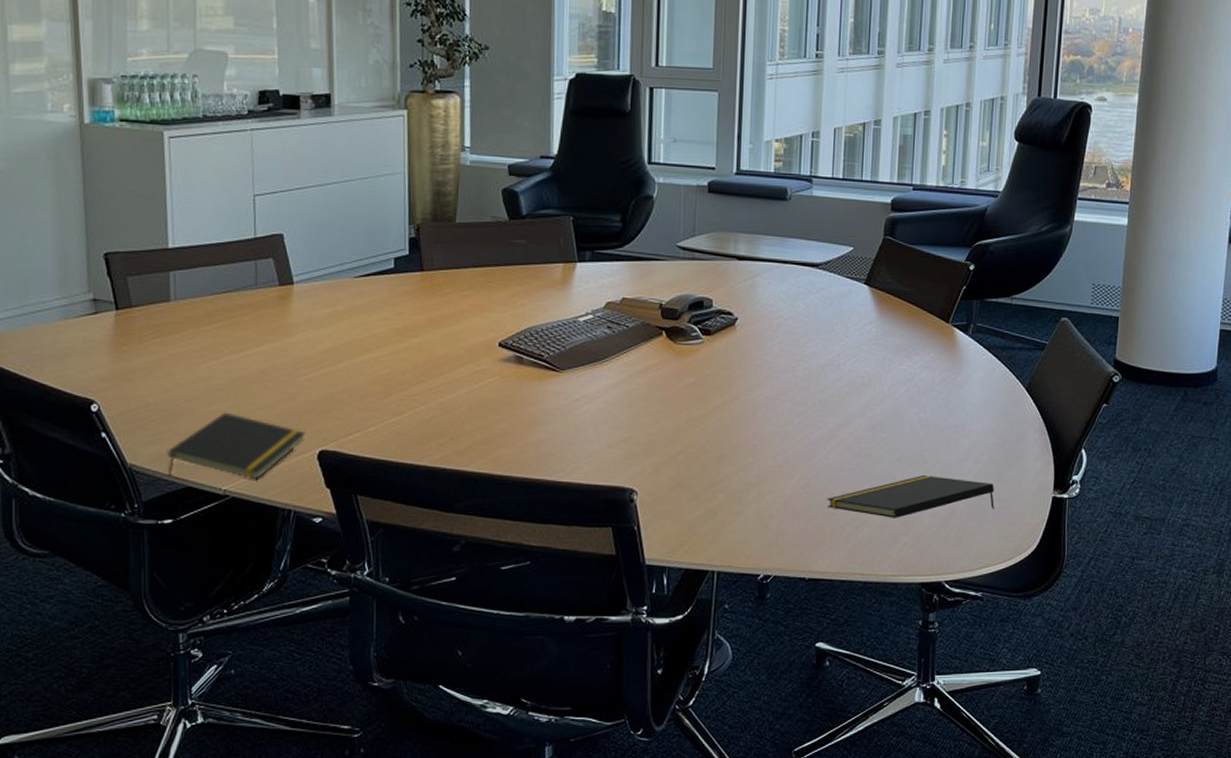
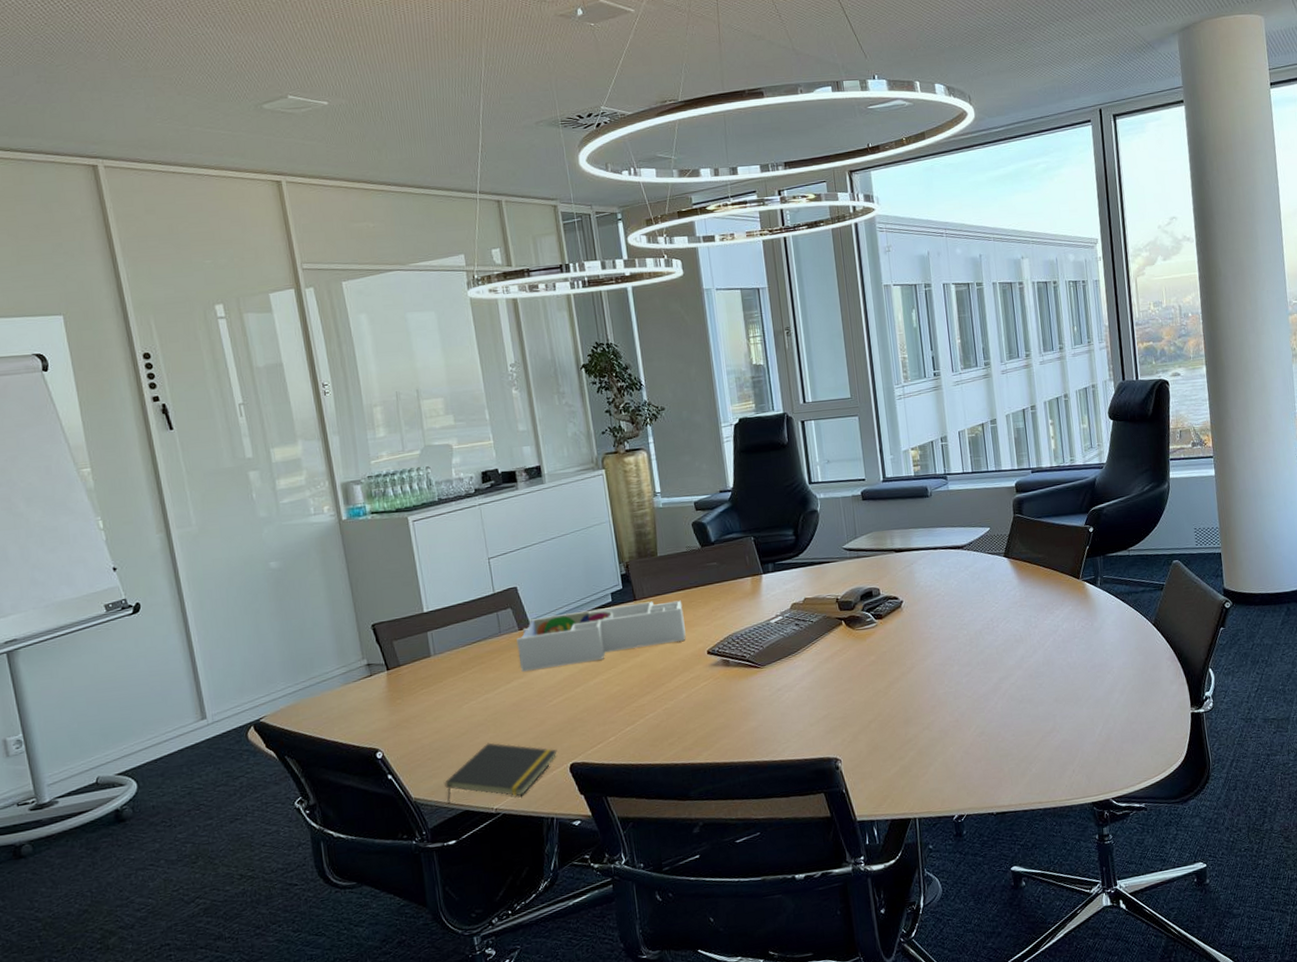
desk organizer: none [274,274,477,336] -> present [516,600,686,672]
notepad: present [827,474,995,518] -> none [1001,708,1143,751]

